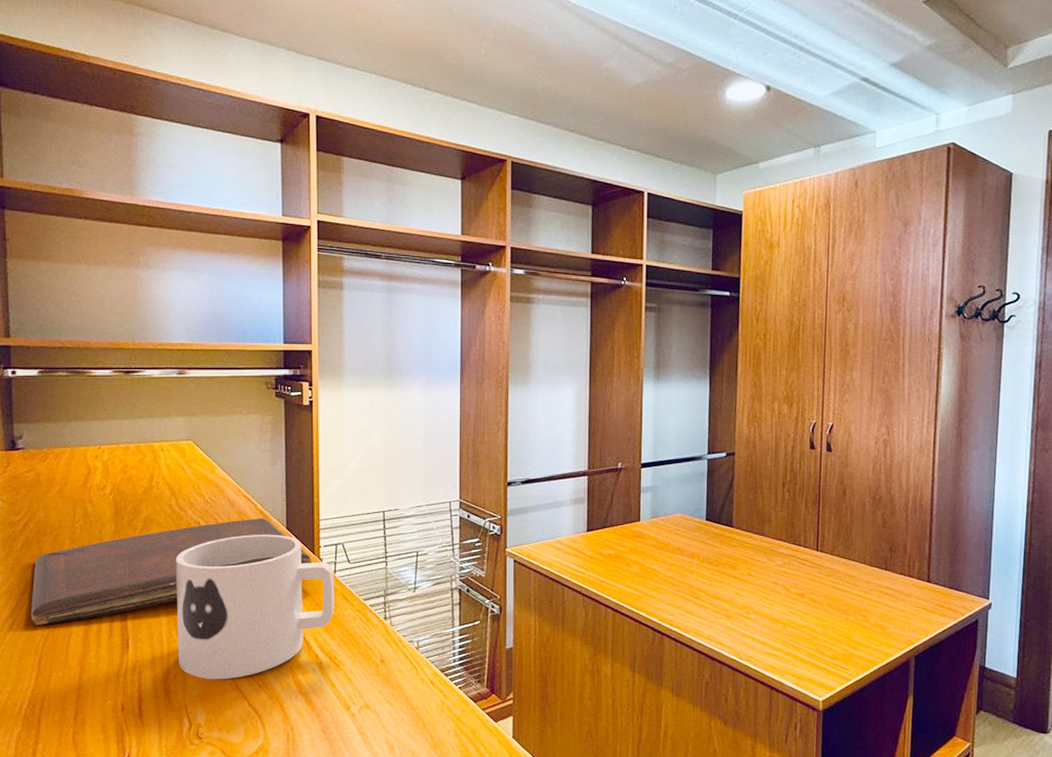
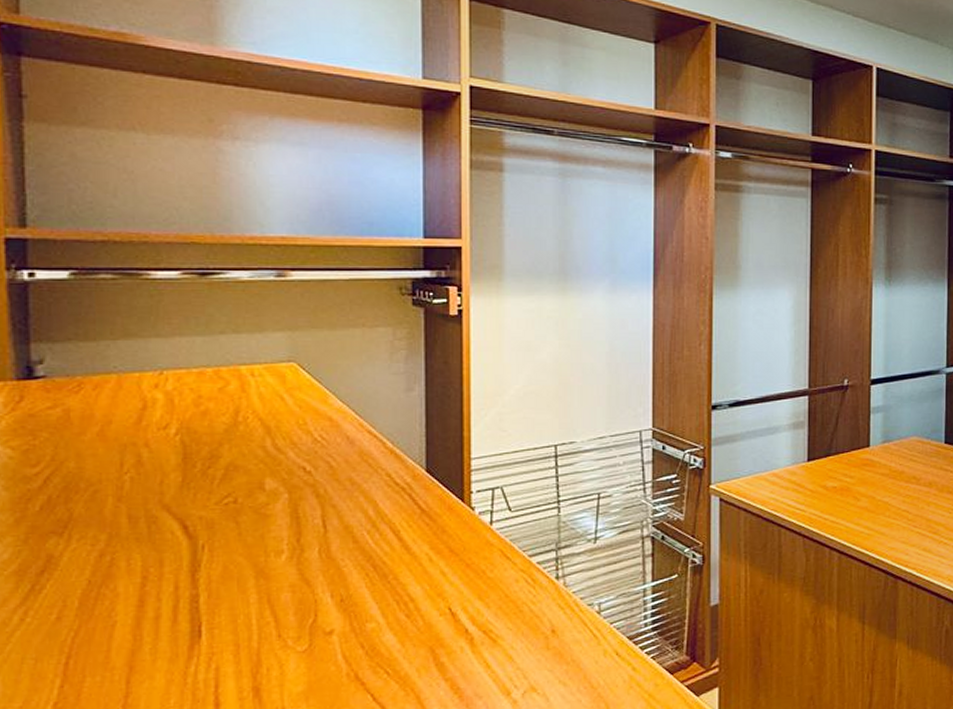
book: present [30,518,312,627] -> none [53,459,460,617]
mug: present [175,534,335,680] -> none [270,479,491,671]

